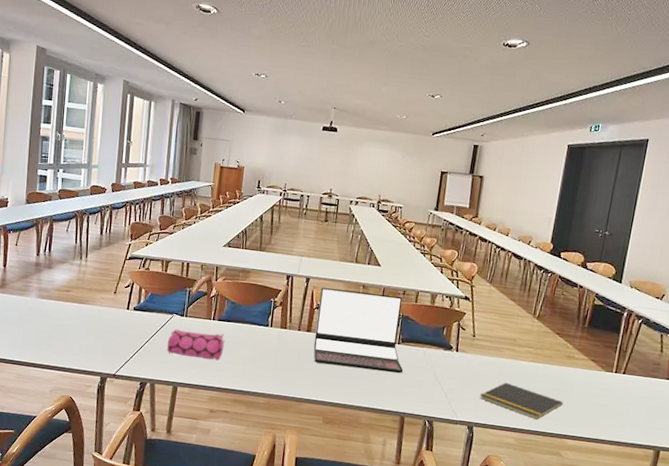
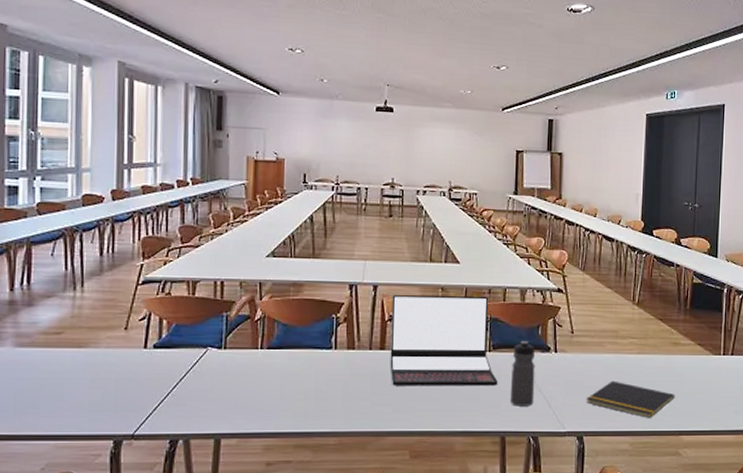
pencil case: present [166,329,225,360] -> none [202,365,278,400]
water bottle: none [412,338,439,395] -> present [511,340,535,406]

